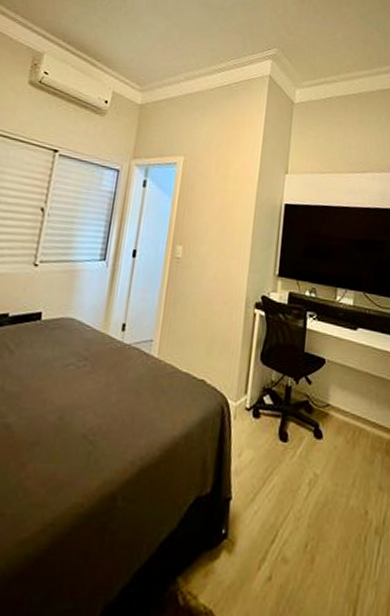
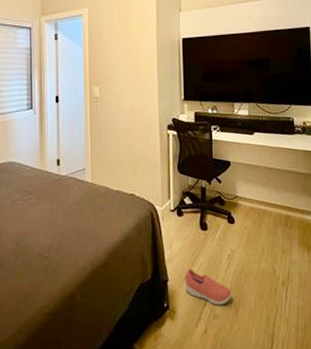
shoe: none [251,489,309,545] -> present [185,269,232,305]

